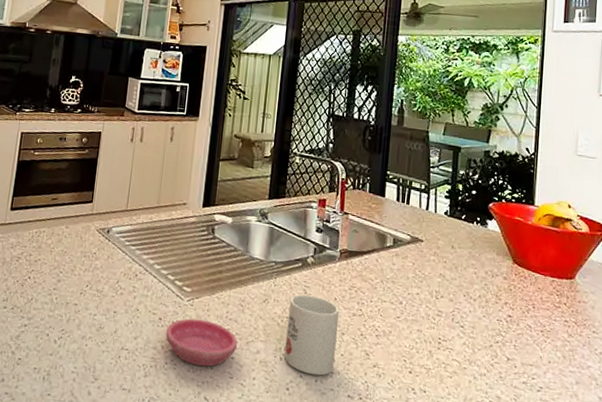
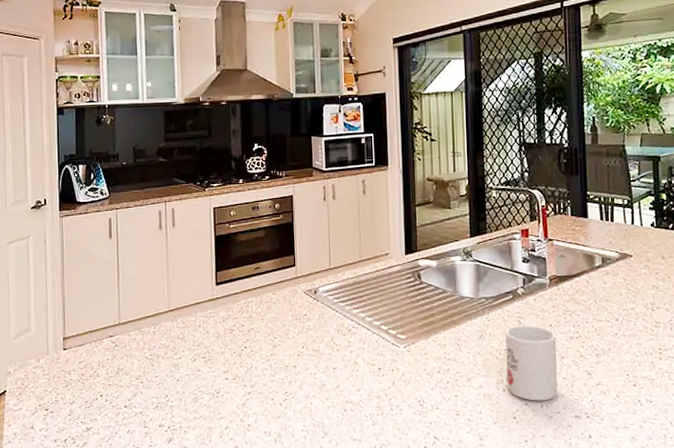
saucer: present [165,318,237,367] -> none [387,364,459,408]

